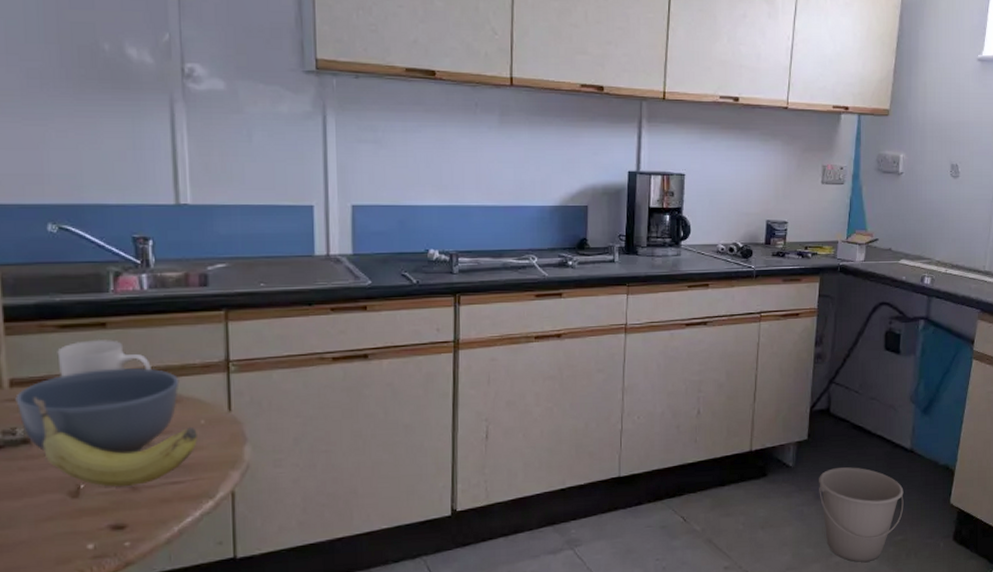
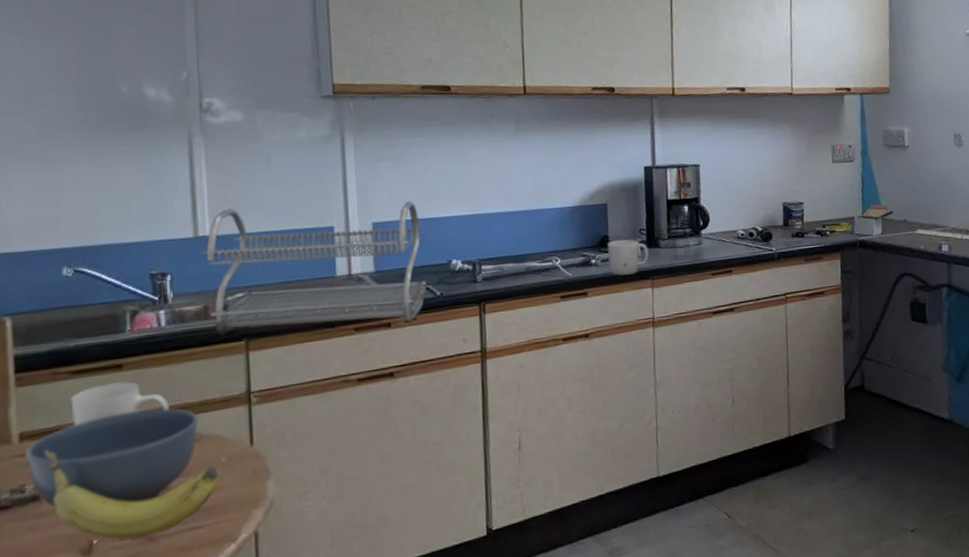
dish rack: none [182,178,404,308] -> present [201,201,427,337]
mug: none [585,243,626,280] -> present [607,239,649,276]
bucket: present [819,467,904,562] -> none [861,443,950,544]

